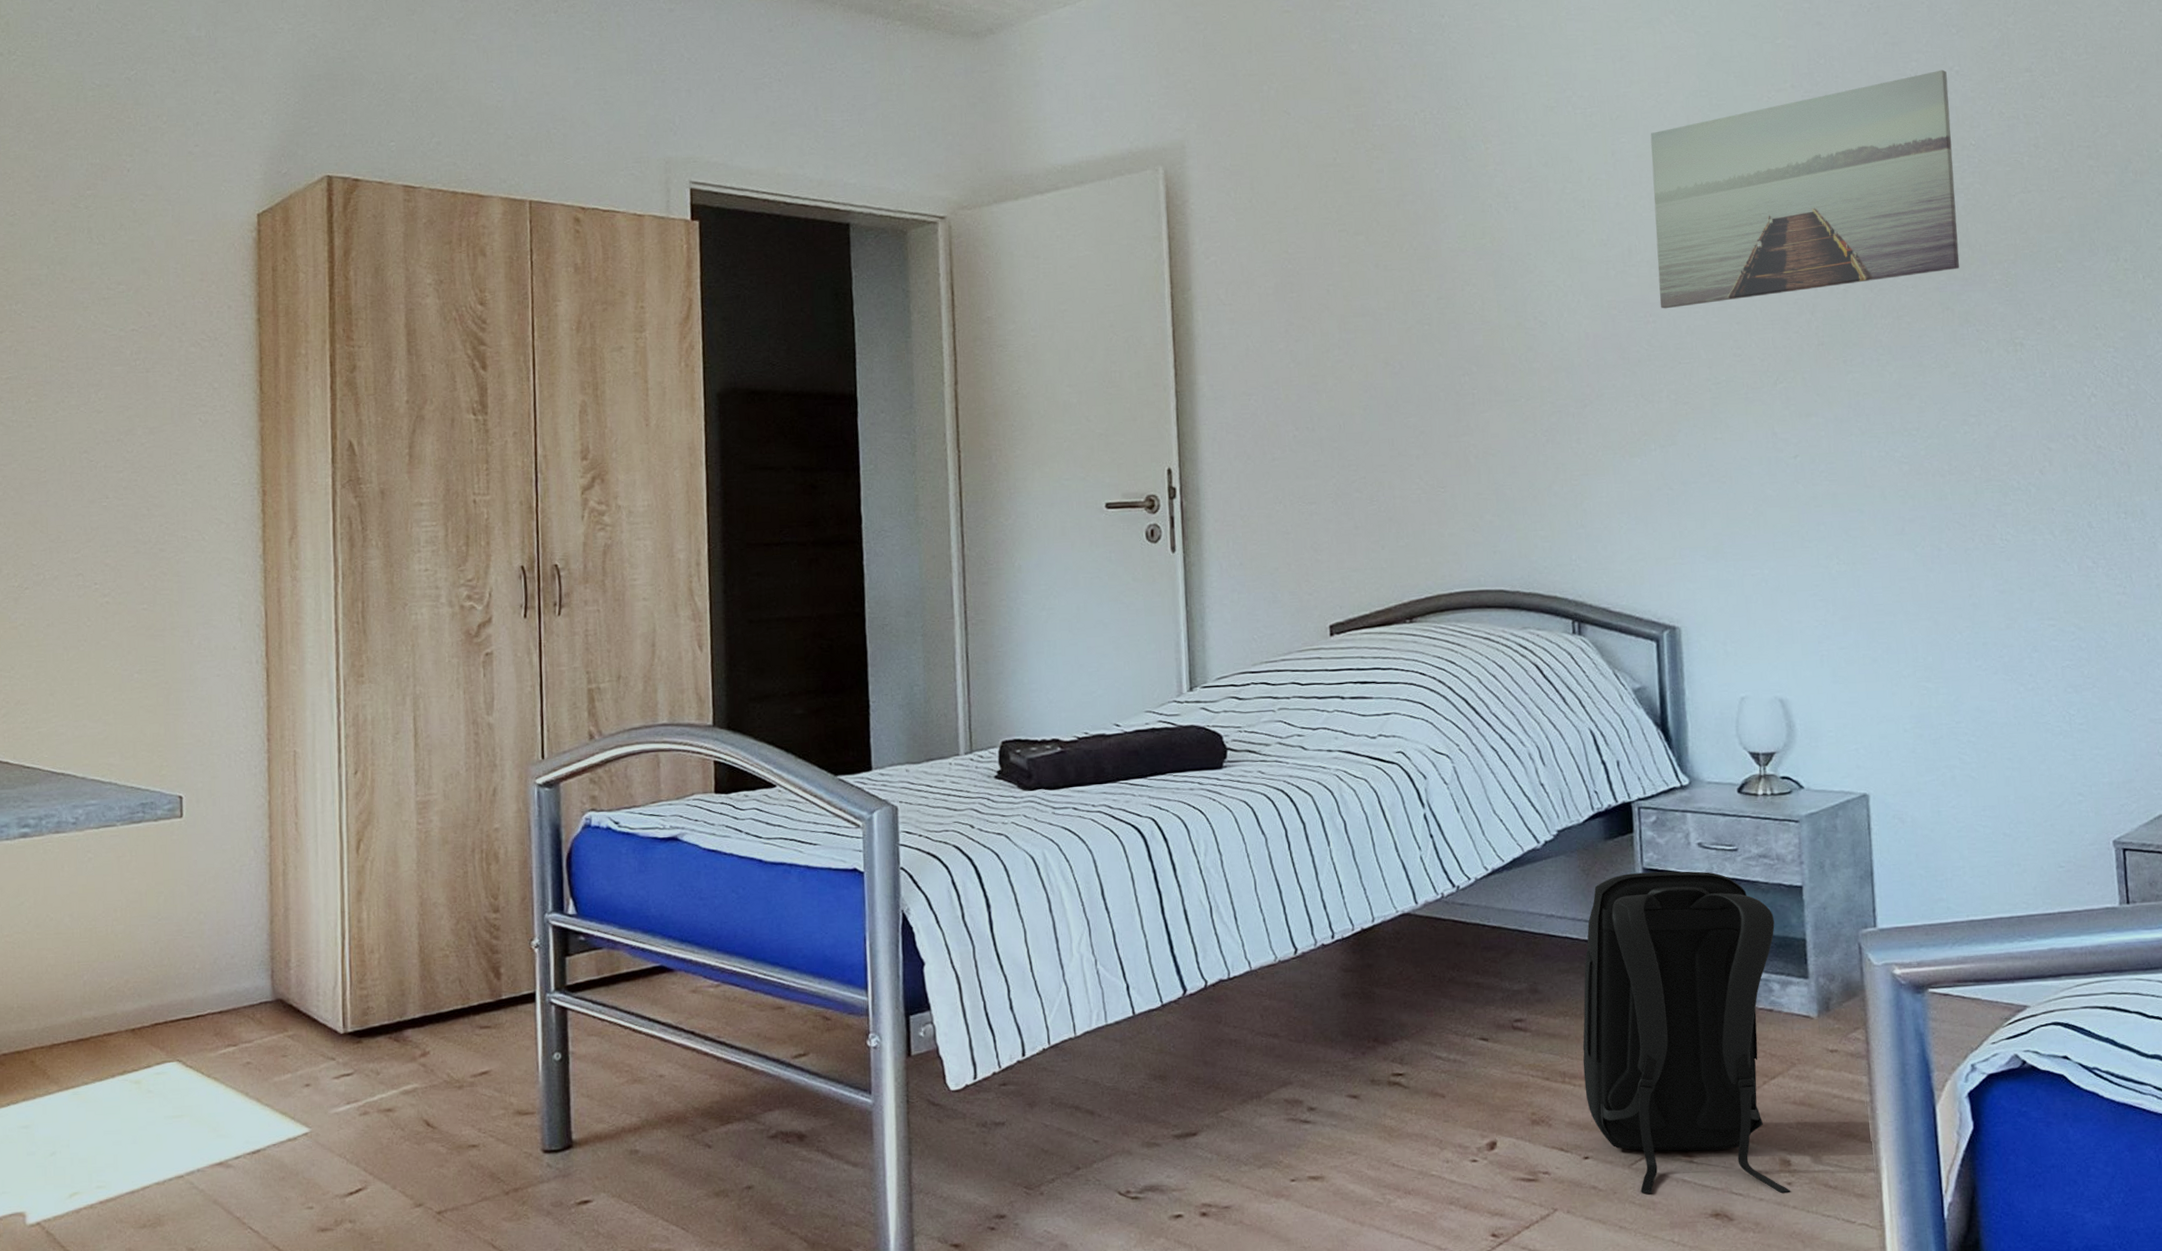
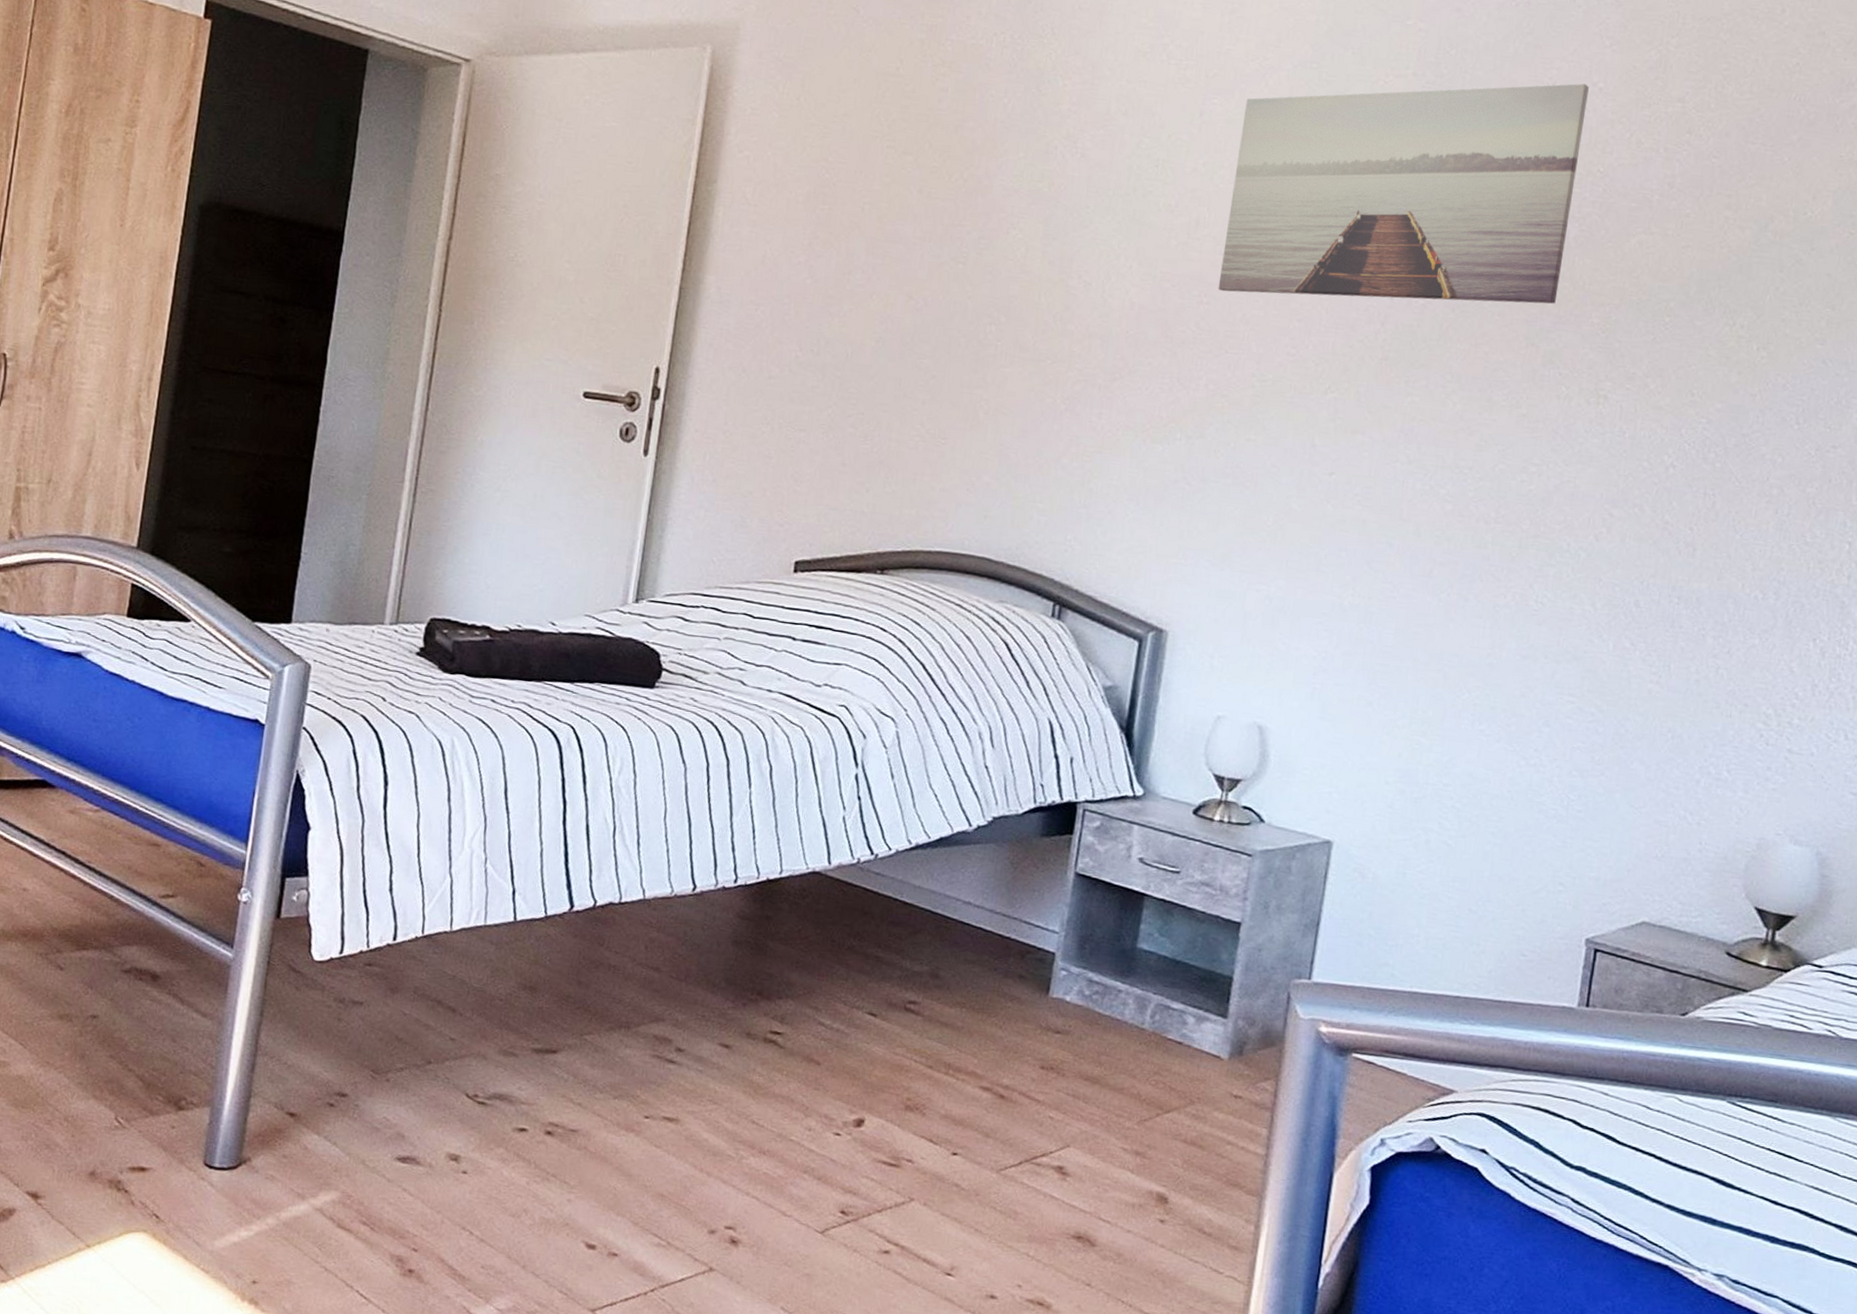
backpack: present [1582,871,1791,1195] -> none [967,875,1204,1231]

